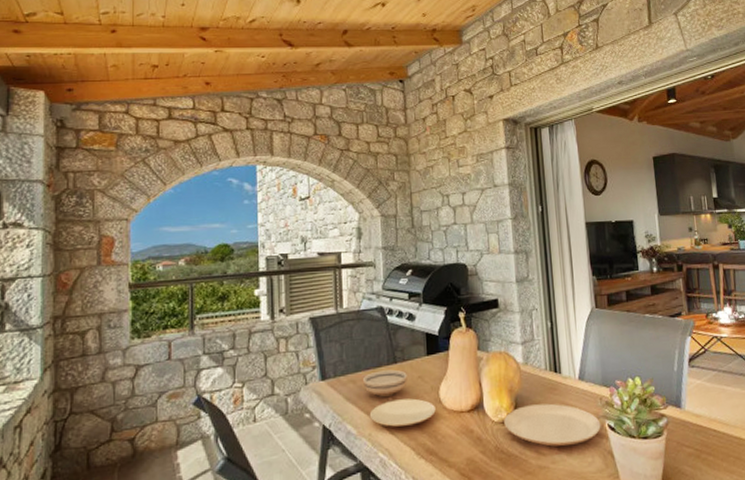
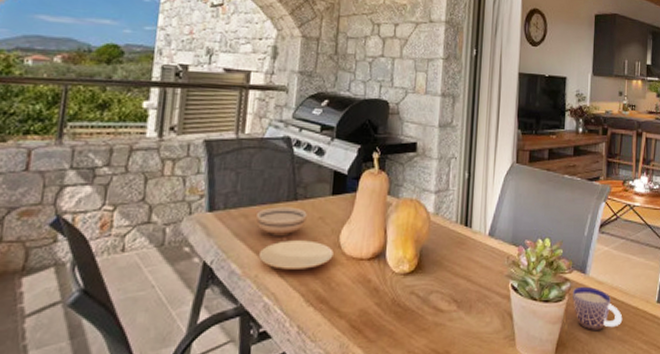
plate: present [504,403,601,447] -> none [405,258,504,305]
cup: none [670,420,727,464] -> present [572,286,623,331]

